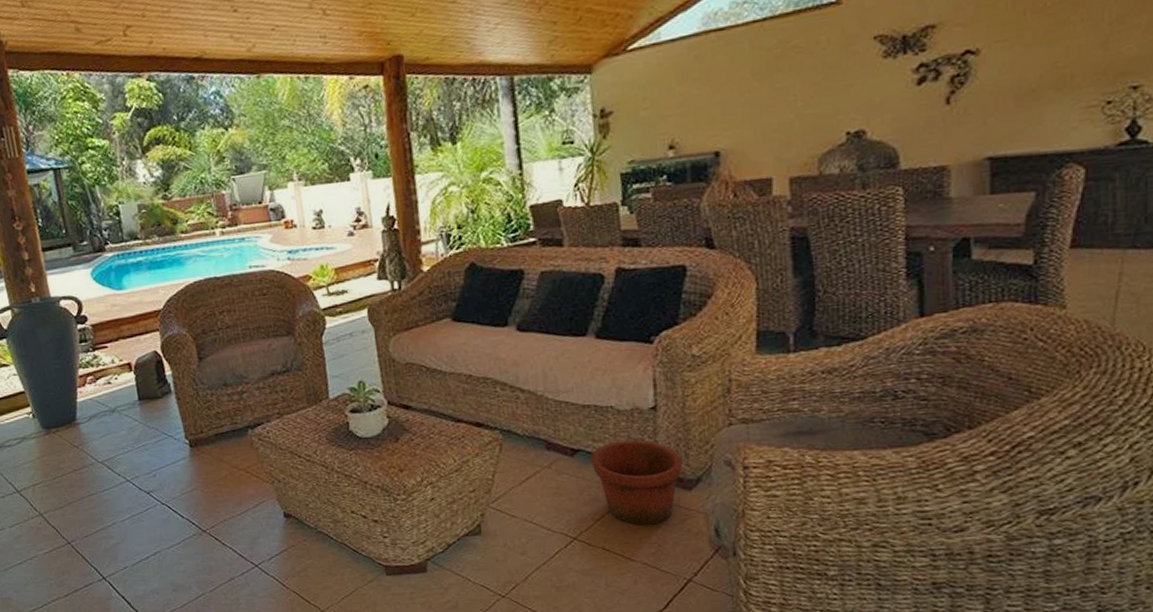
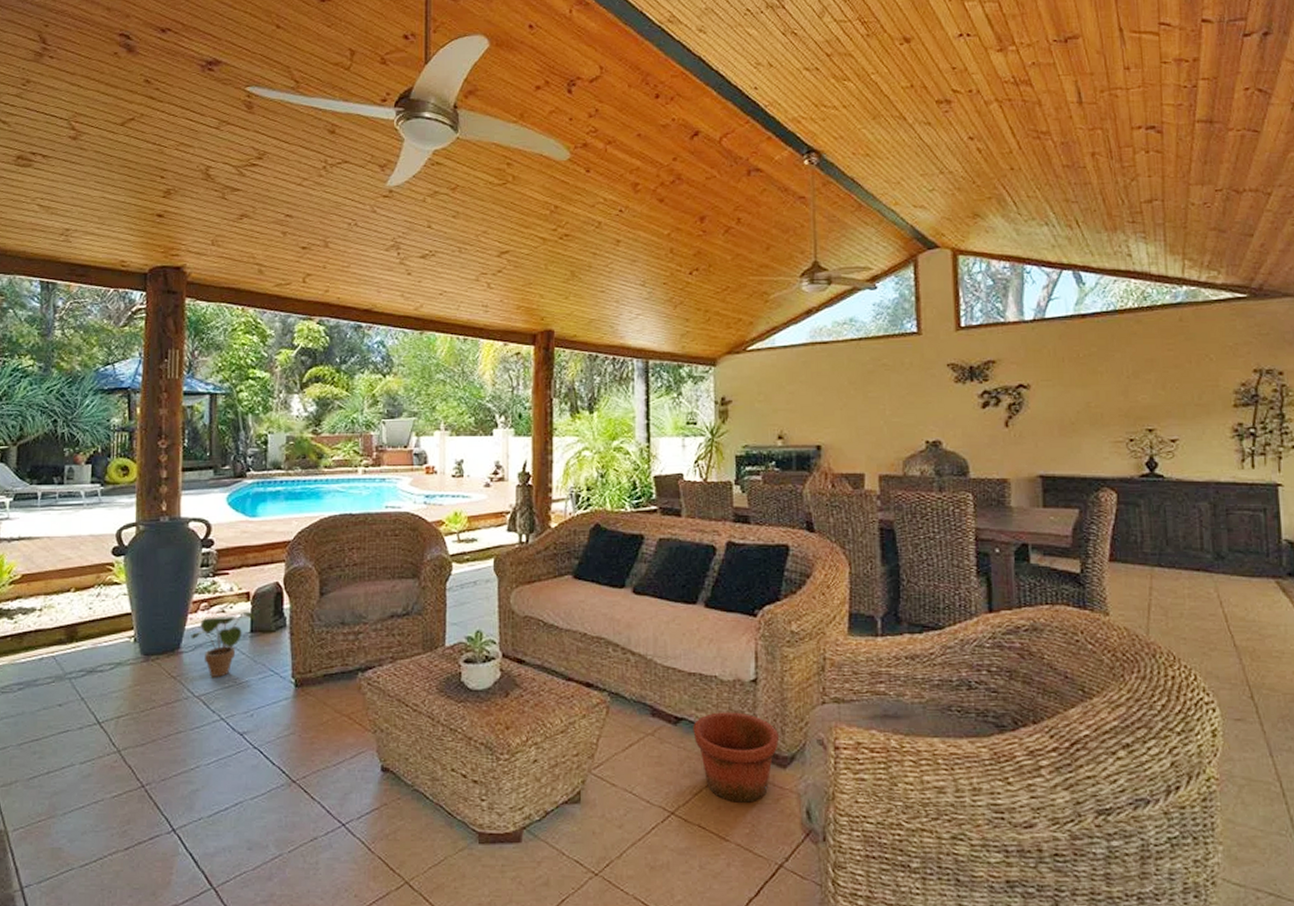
potted plant: none [83,380,141,444] -> present [191,611,256,677]

